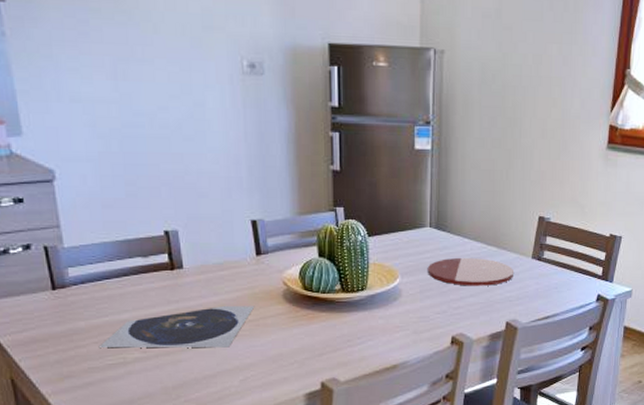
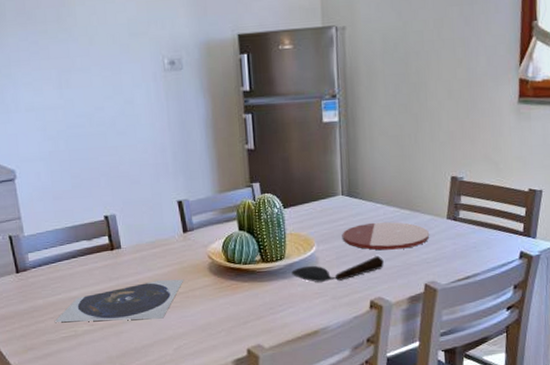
spoon: none [373,291,468,316] -> present [292,256,384,282]

